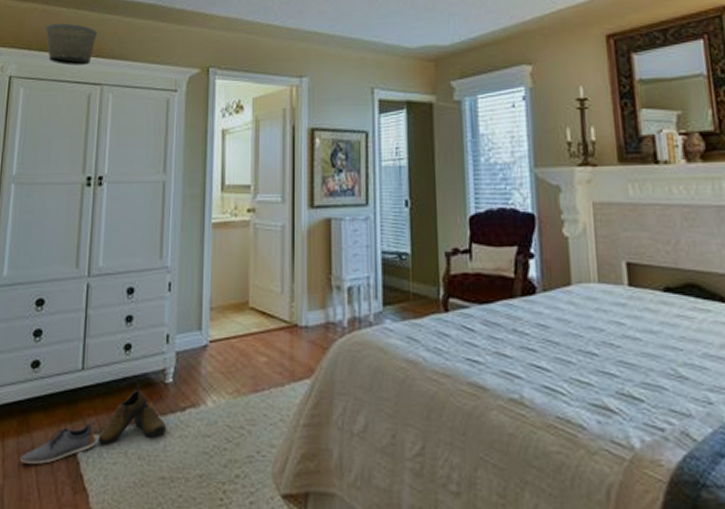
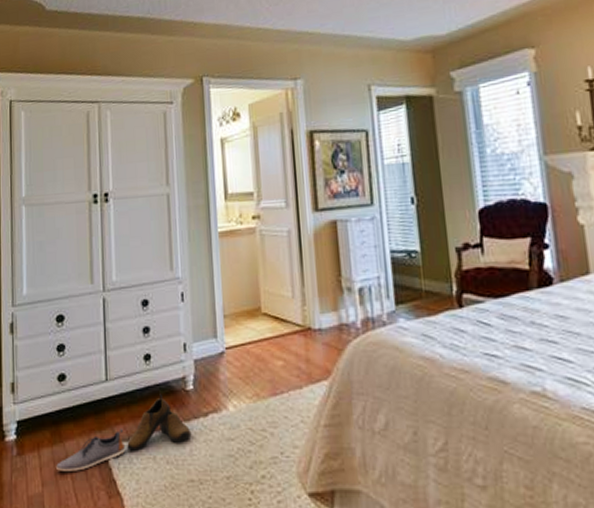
basket: present [45,23,98,66] -> none [39,43,91,86]

